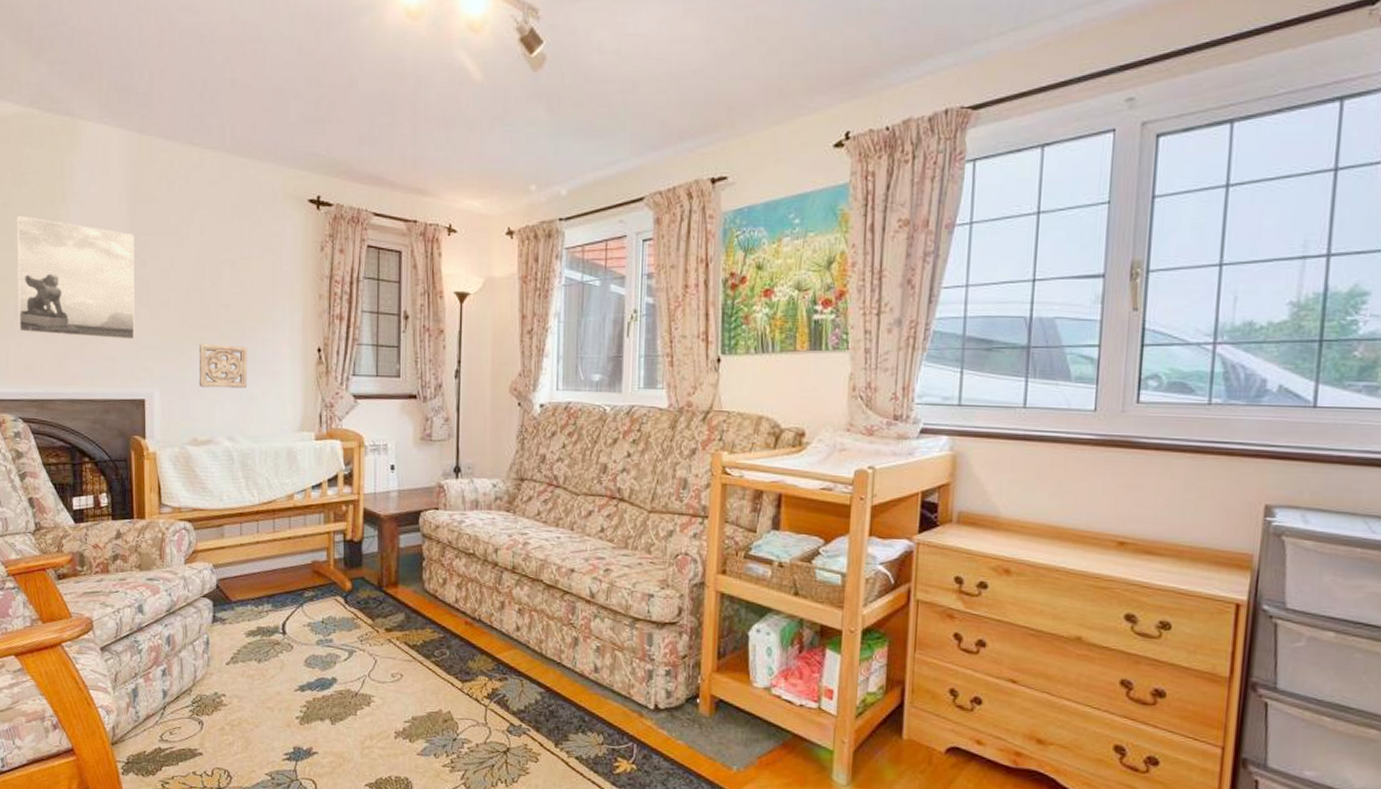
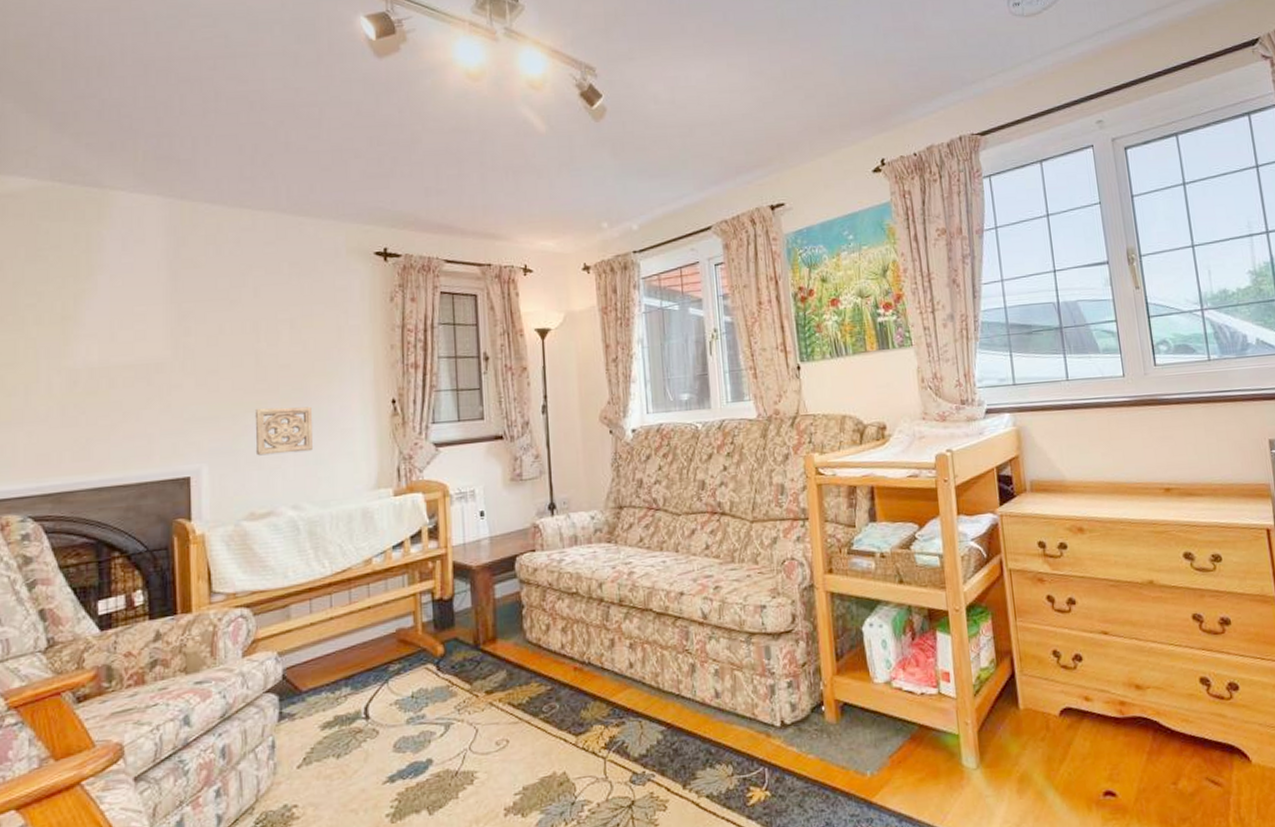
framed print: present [17,215,135,341] -> none [30,293,177,421]

